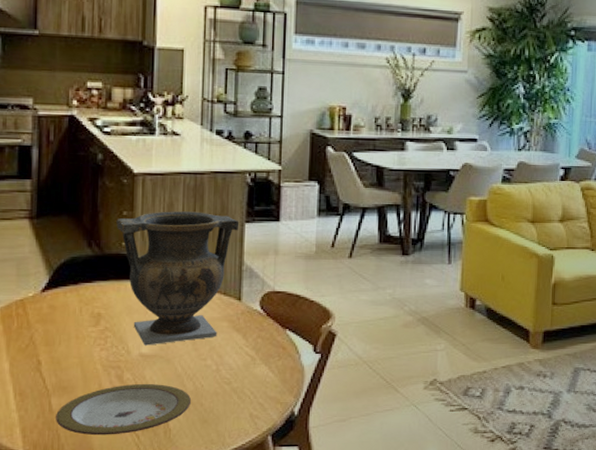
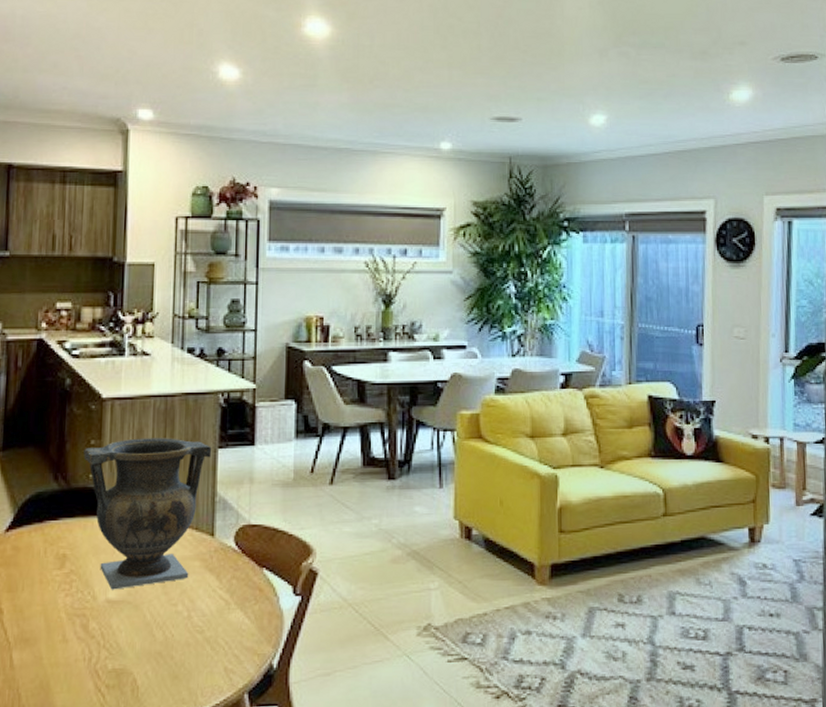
plate: present [56,384,191,436] -> none [17,634,160,695]

